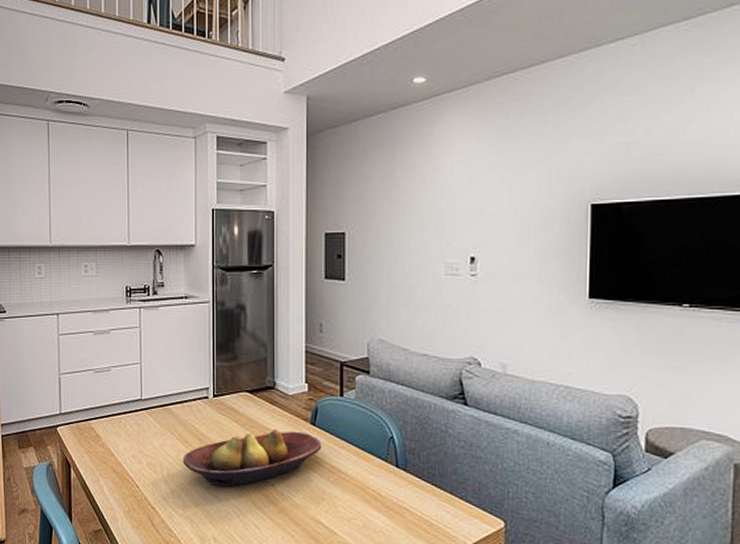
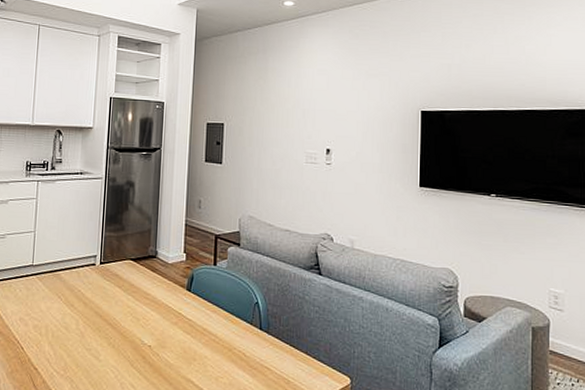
fruit bowl: present [182,428,322,488] -> none [67,294,196,349]

